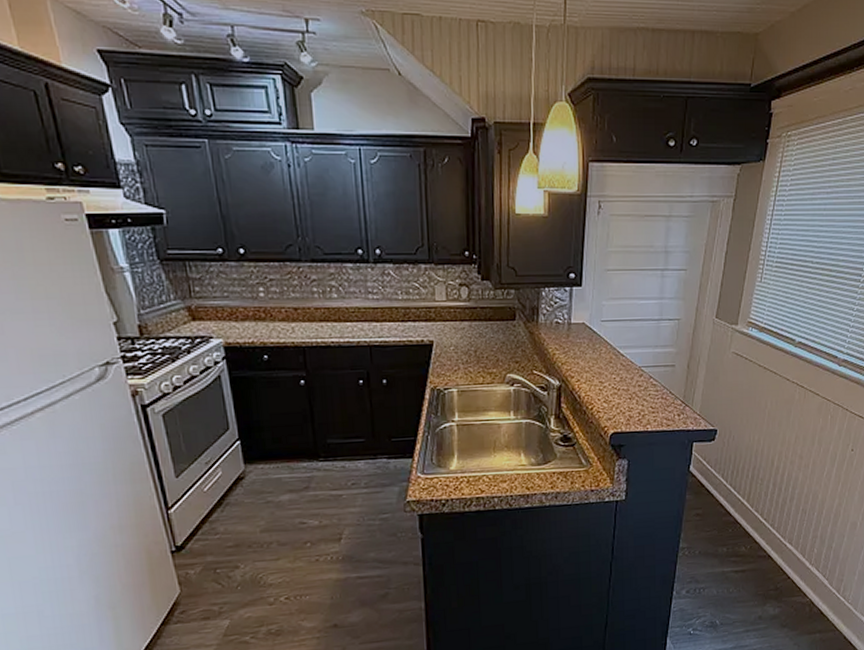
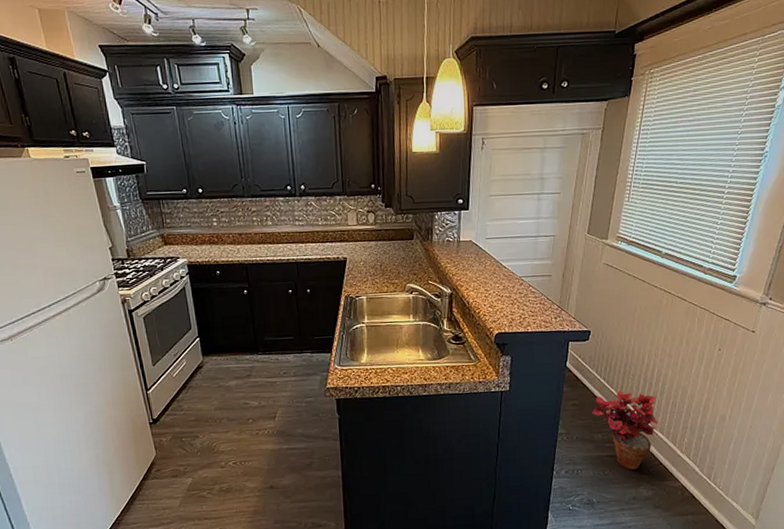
potted plant: none [716,497,788,586] -> present [591,390,659,470]

